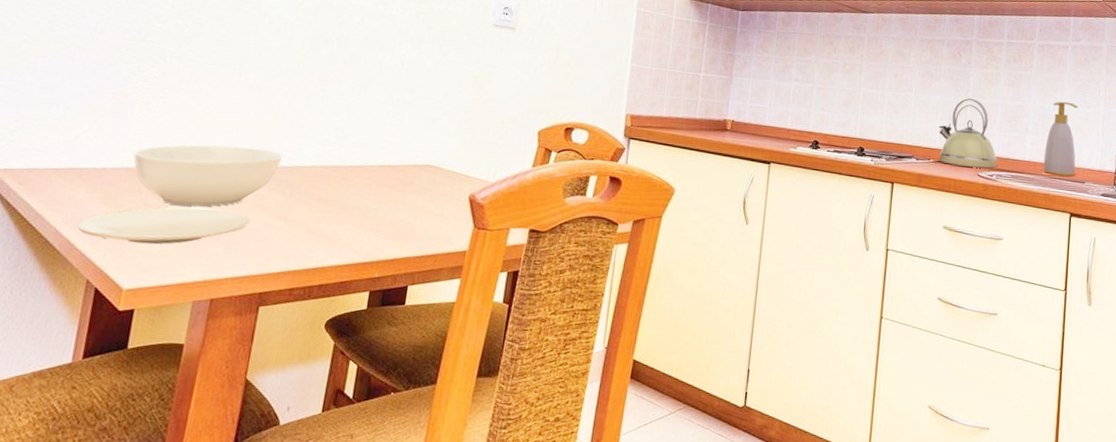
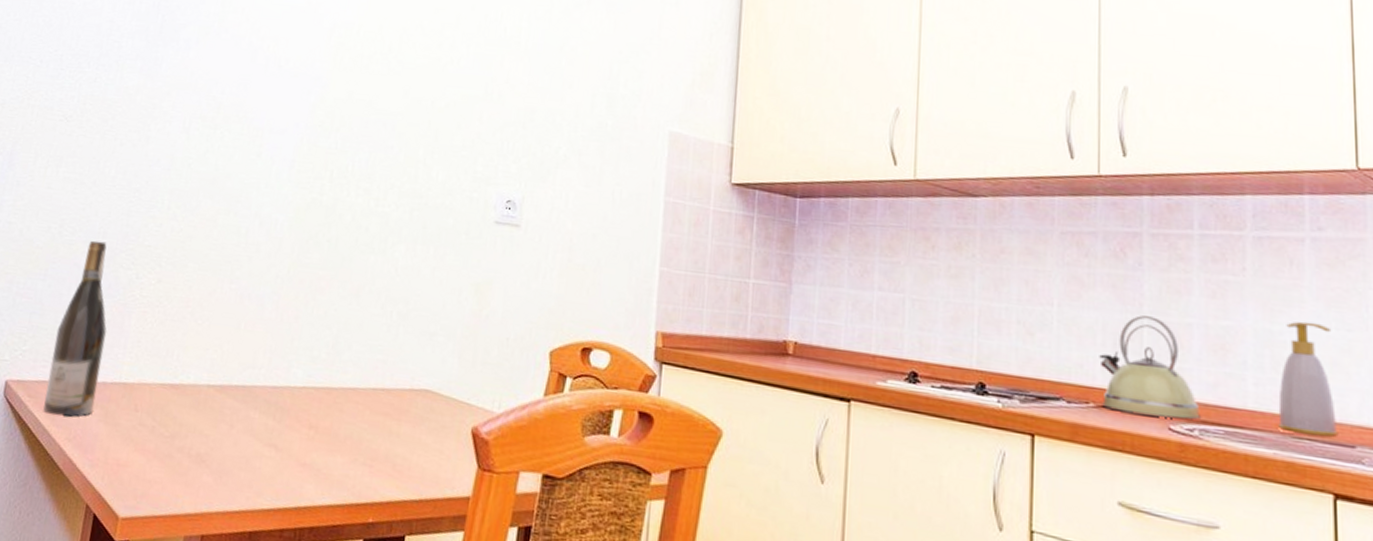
wine bottle: none [34,35,107,201] -> present [42,240,107,416]
plate: present [77,207,251,245] -> none [79,428,241,470]
bowl: present [133,145,283,207] -> none [130,359,273,429]

